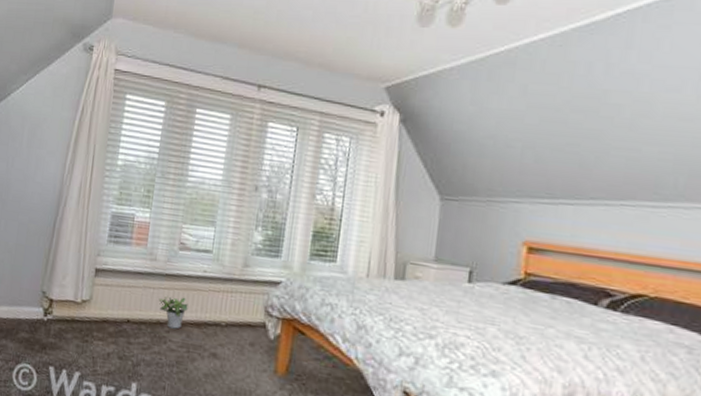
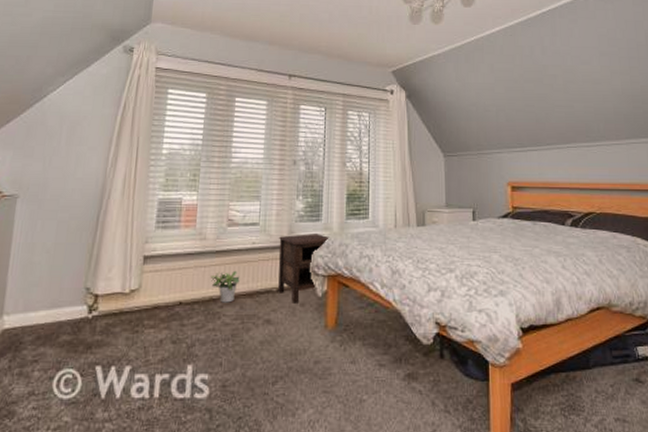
nightstand: none [227,268,288,342] -> present [278,234,329,303]

